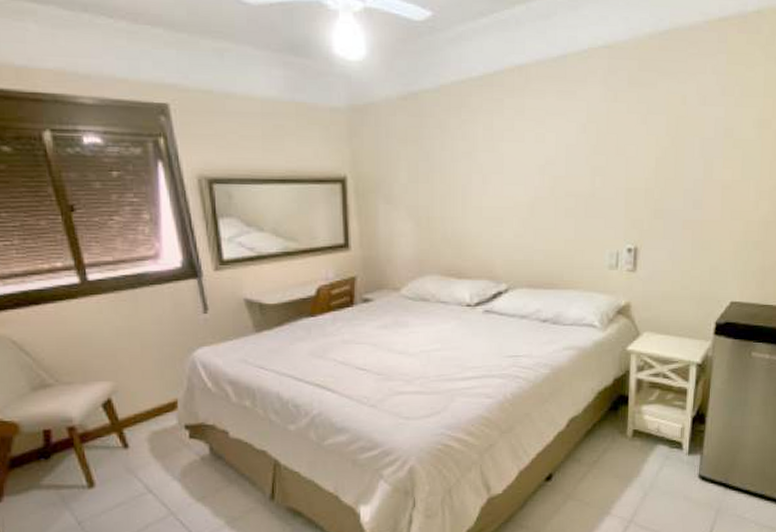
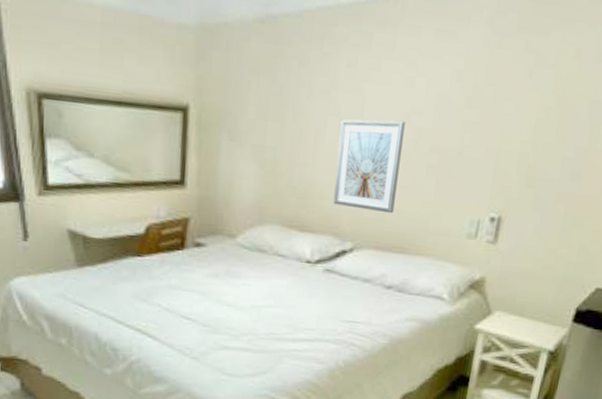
picture frame: none [484,171,541,254] -> present [333,119,405,214]

